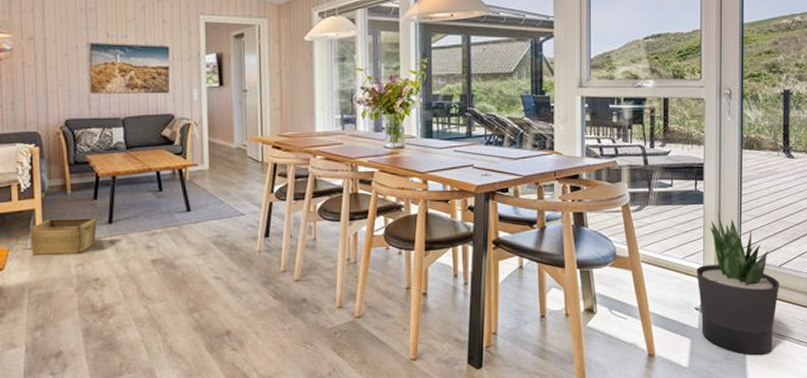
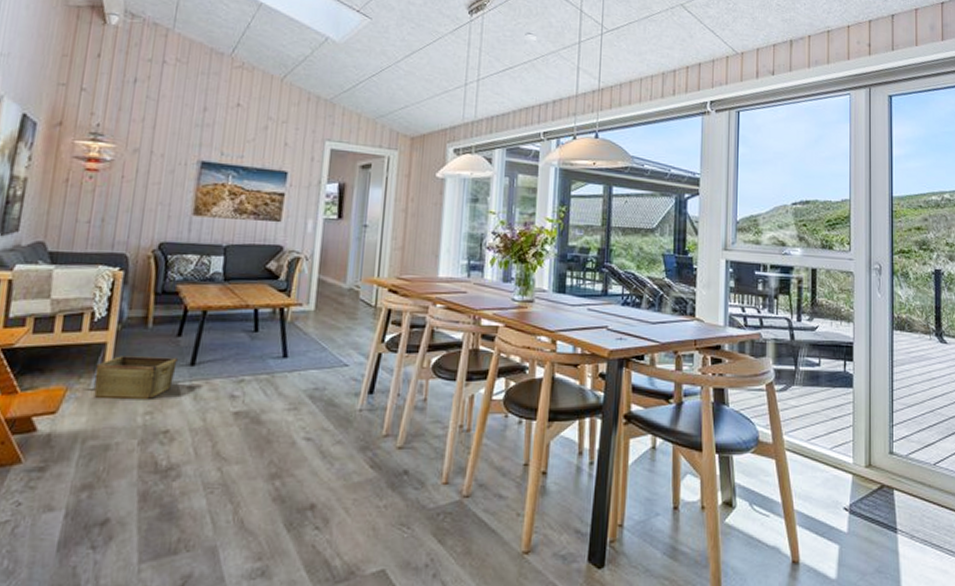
planter: present [696,210,779,355] -> none [846,396,935,568]

